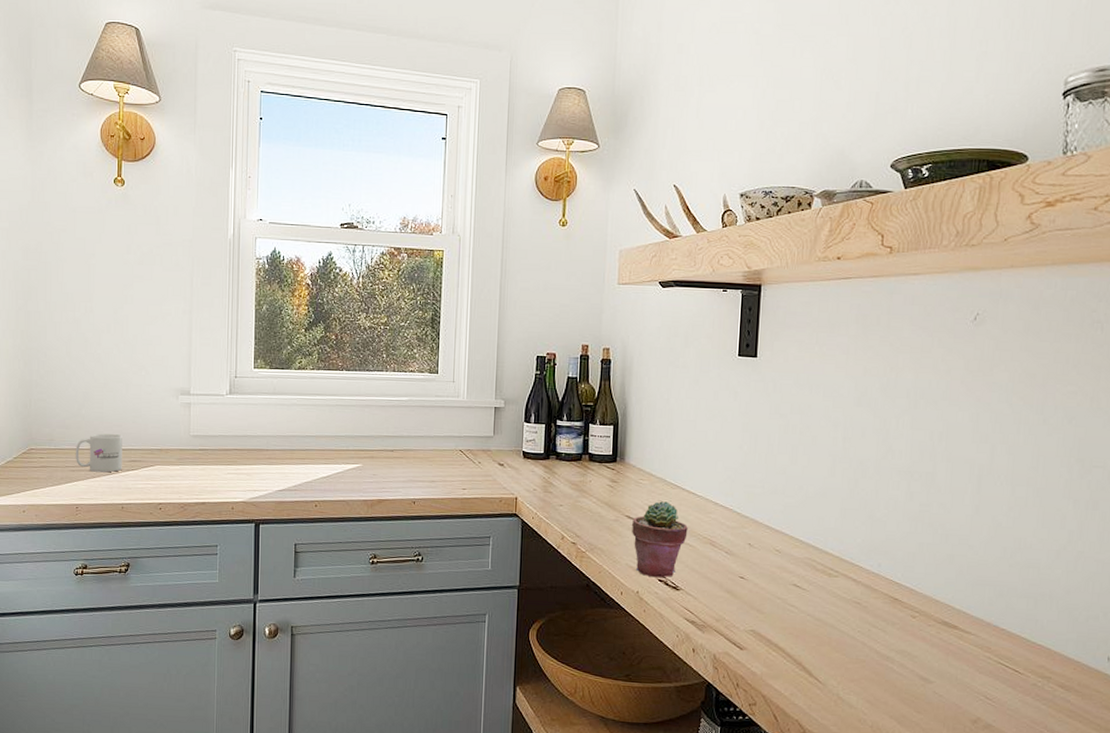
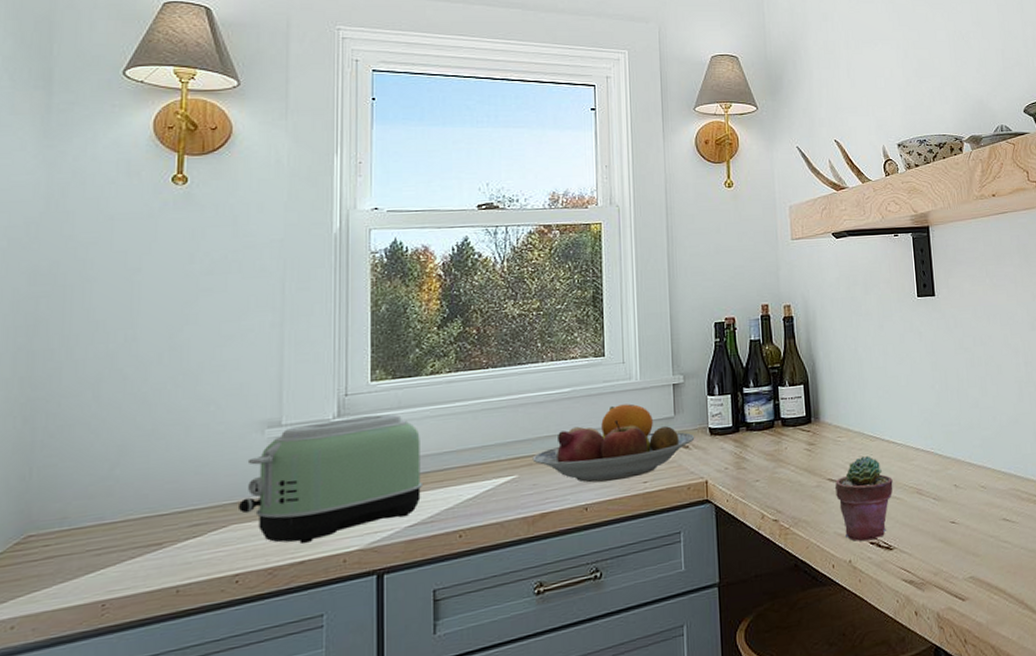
mug: present [75,433,122,473] -> none [102,493,179,551]
toaster: none [160,396,290,489] -> present [237,414,424,543]
fruit bowl: none [374,418,510,483] -> present [532,403,695,483]

